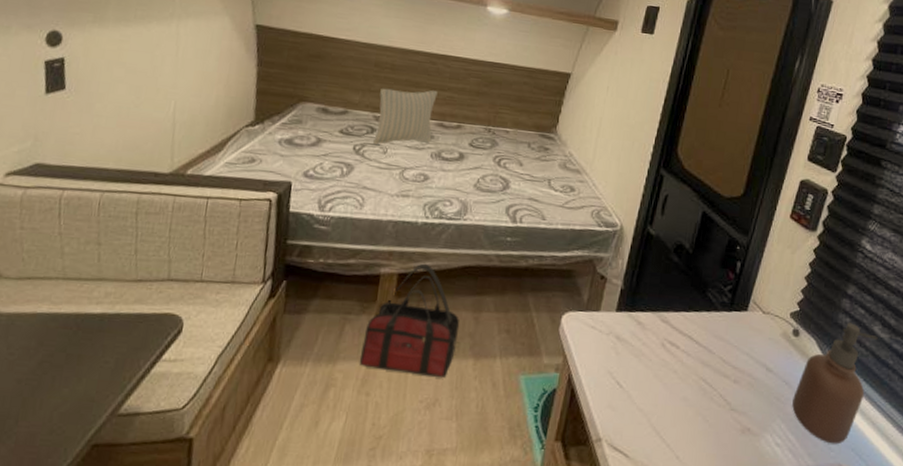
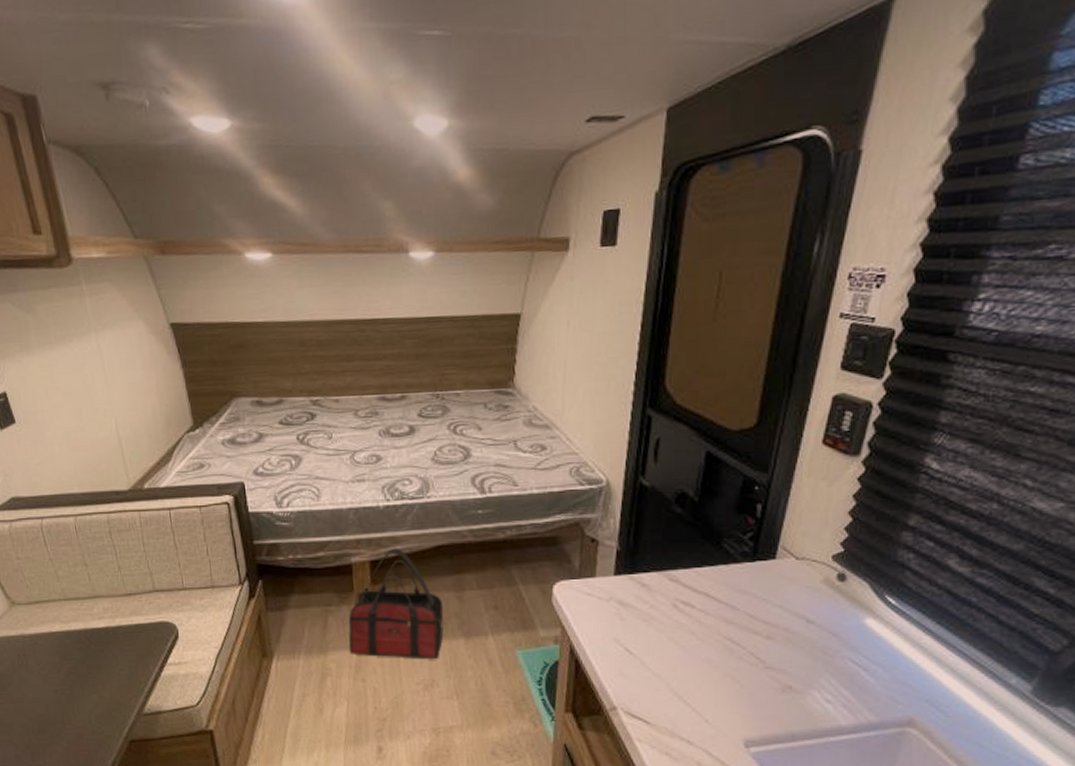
pillow: present [373,88,438,145] -> none [311,362,376,432]
soap dispenser: present [792,322,878,445] -> none [843,559,955,696]

